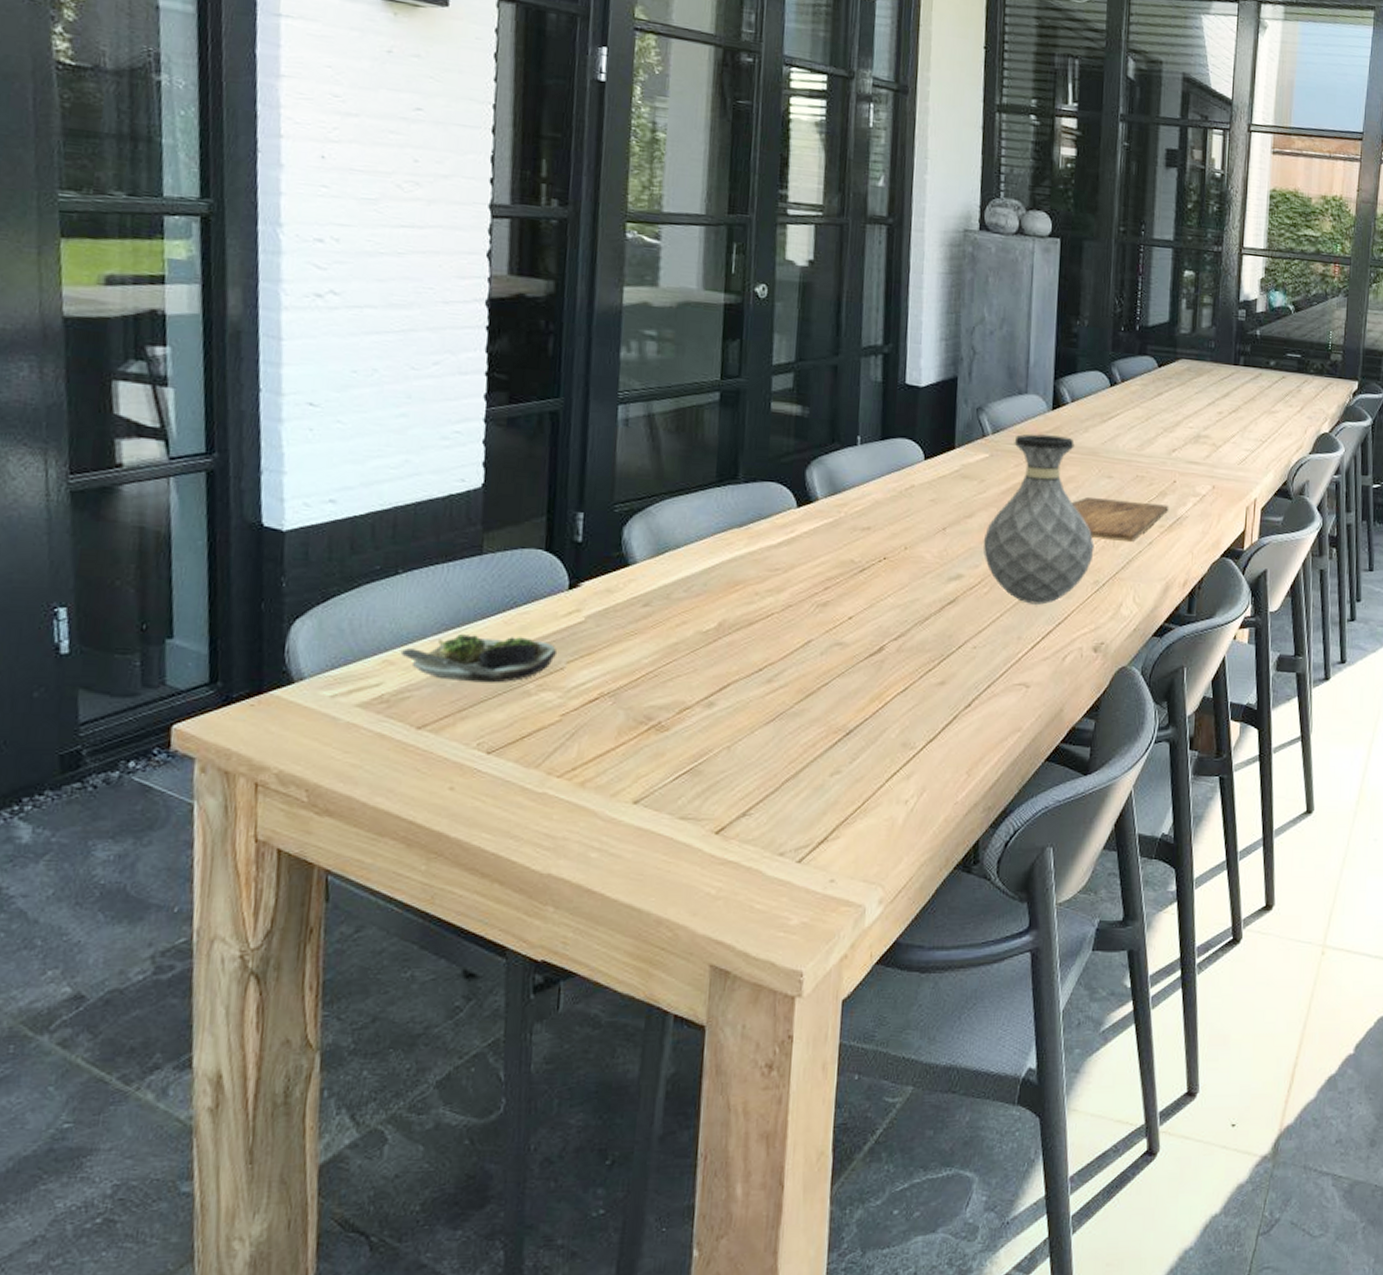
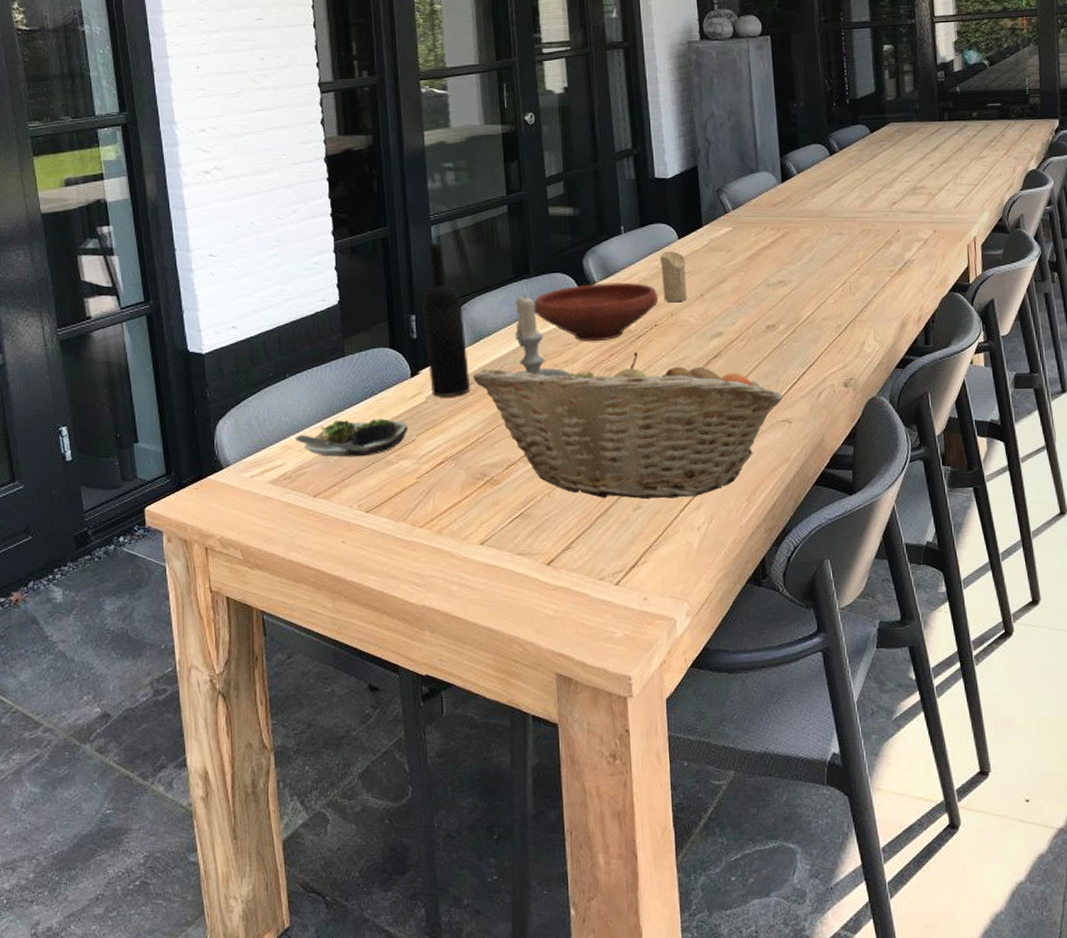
wine bottle: none [593,425,647,619] -> present [422,242,470,397]
fruit basket: none [650,587,1023,765] -> present [473,351,783,500]
candle: none [704,502,773,608] -> present [515,293,570,377]
bowl: none [737,500,892,571] -> present [534,282,659,342]
candle: none [898,472,930,533] -> present [660,251,688,302]
vase: present [983,434,1094,605] -> none [736,204,834,351]
cutting board: present [1071,496,1169,543] -> none [808,252,897,289]

